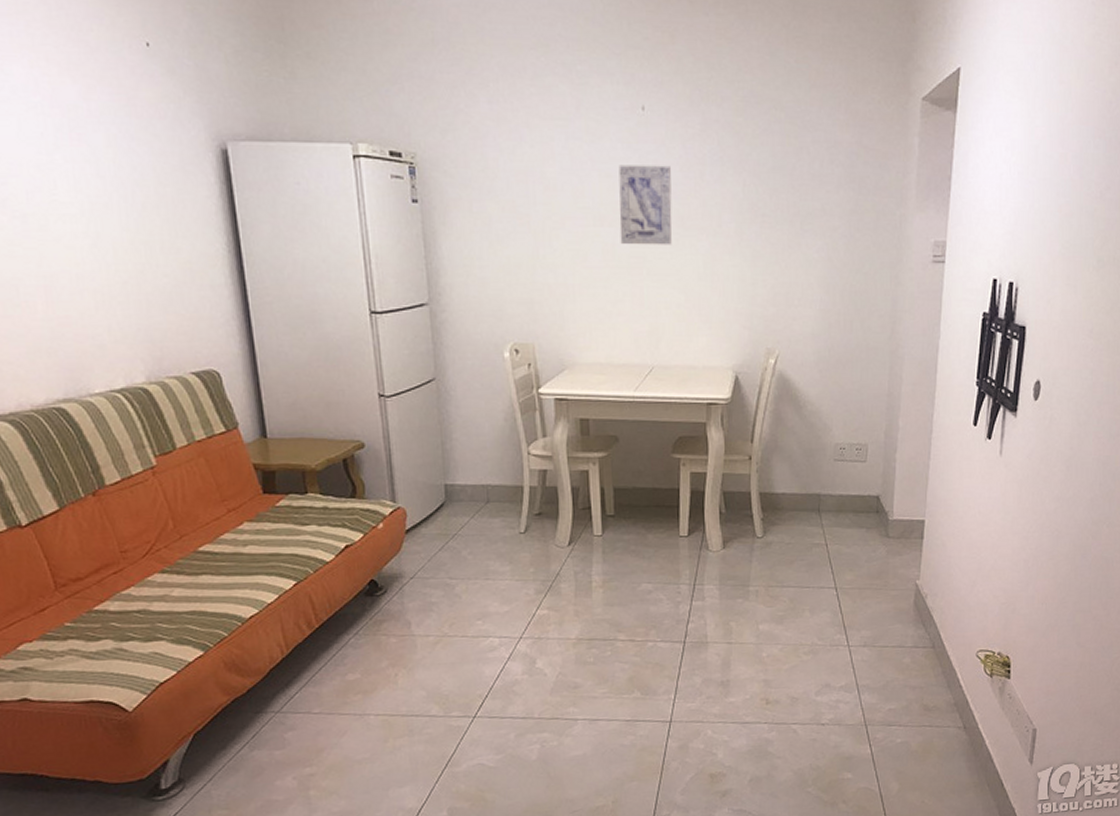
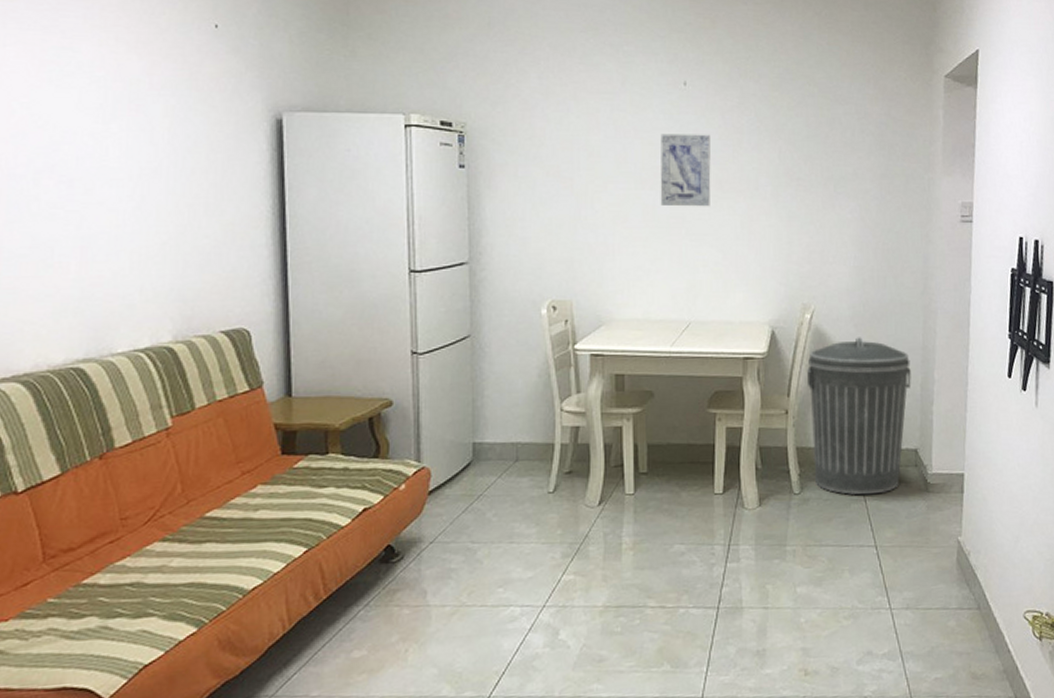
trash can: none [771,383,875,540] -> present [807,337,911,495]

